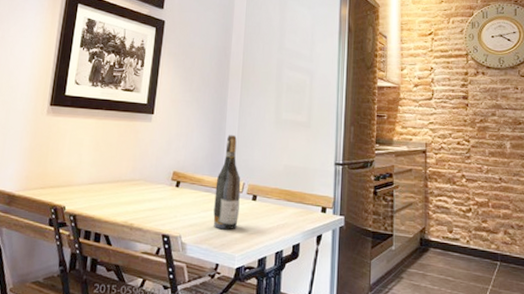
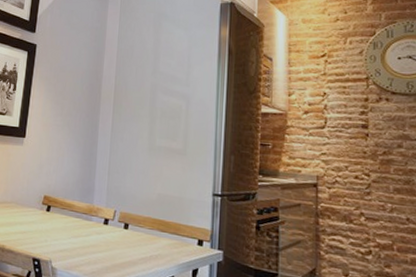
wine bottle: present [213,135,241,230] -> none [83,160,112,258]

